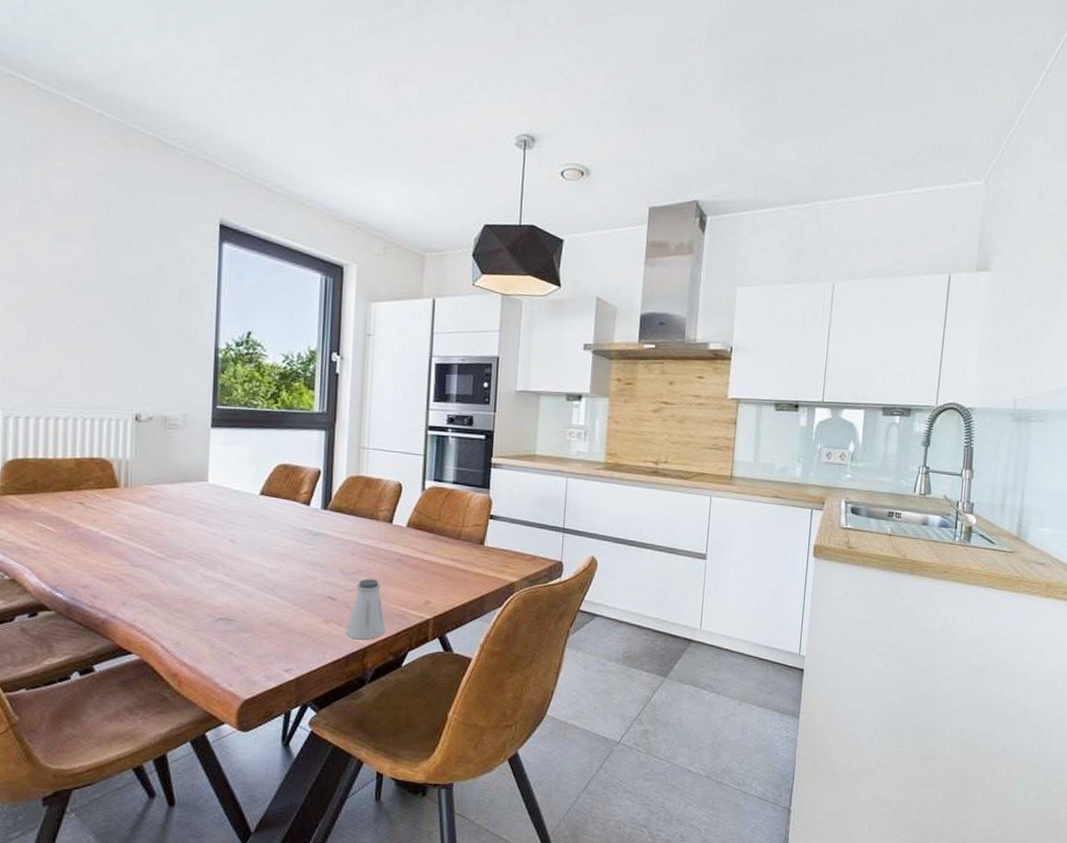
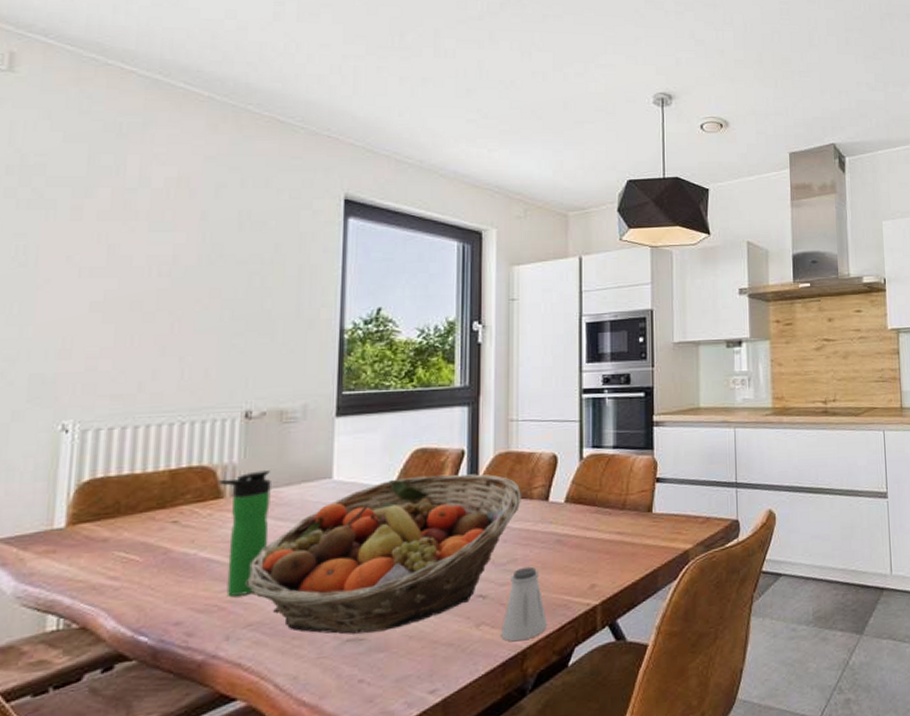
bottle: none [114,468,157,571] -> present [217,470,271,596]
fruit basket: none [139,488,369,616] -> present [247,474,521,634]

